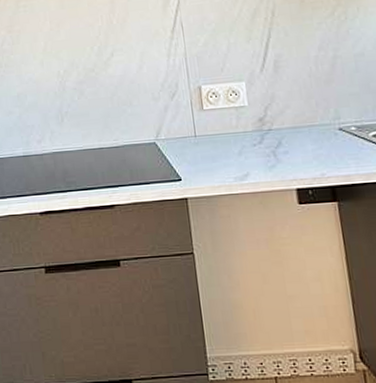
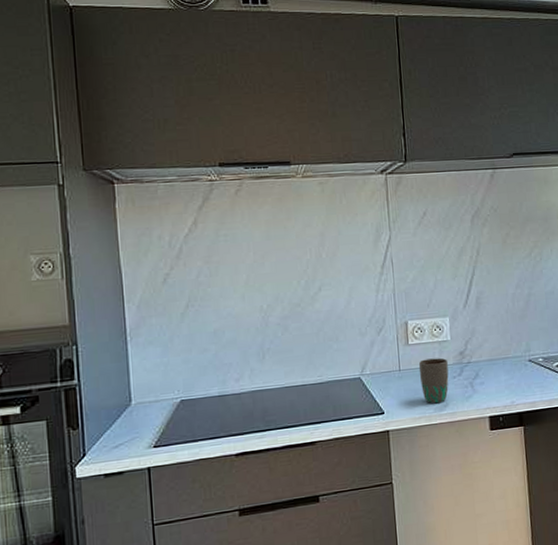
mug: none [215,124,249,173] -> present [418,358,449,404]

